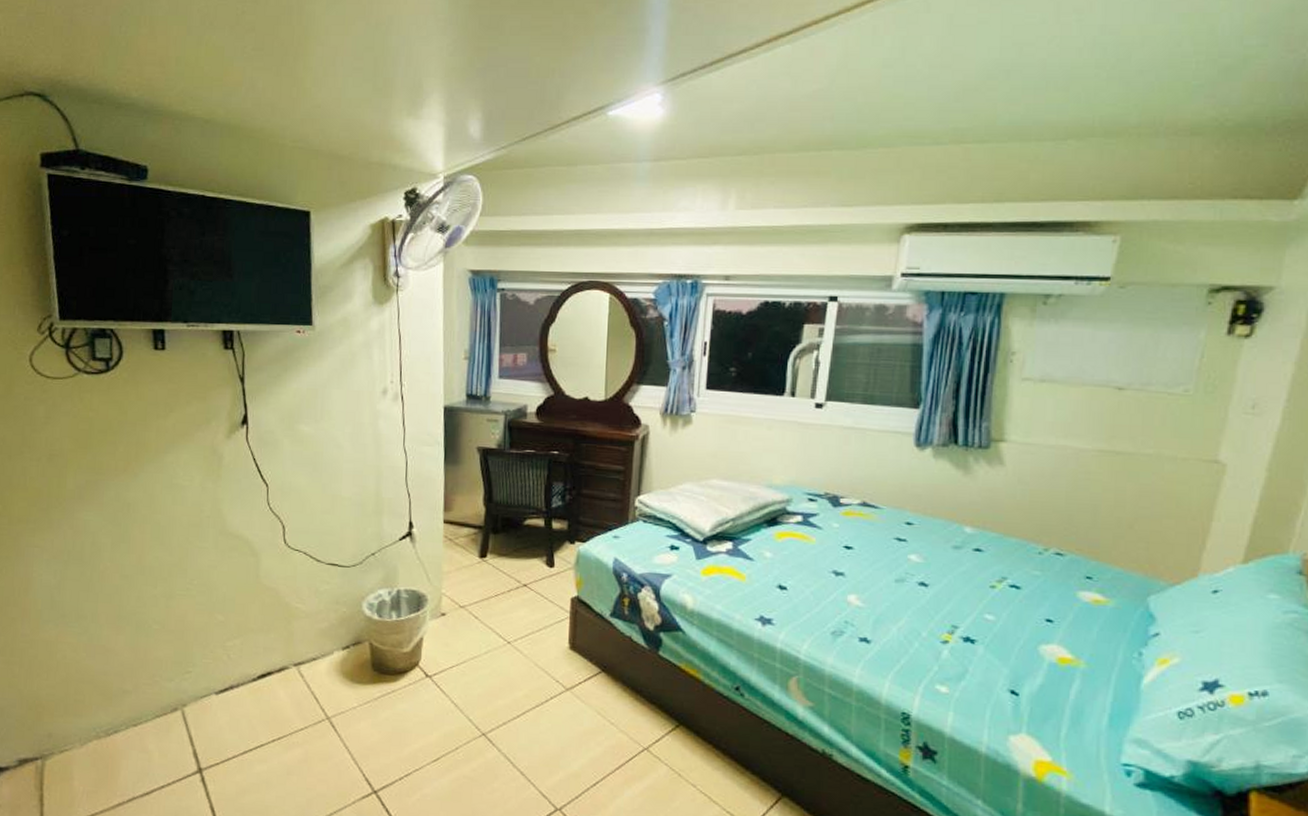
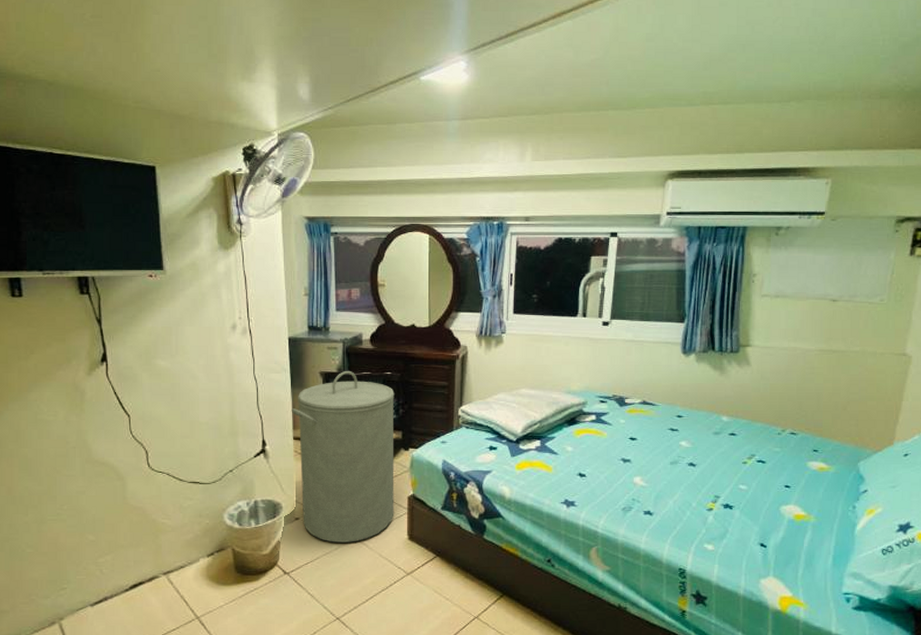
laundry hamper: none [442,447,561,647] -> present [291,370,395,543]

